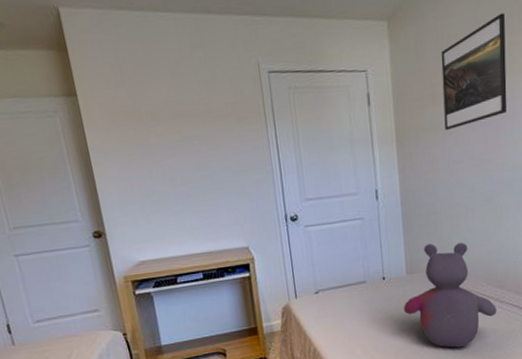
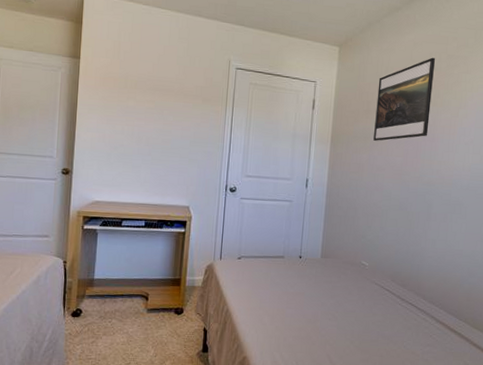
stuffed bear: present [403,242,497,348] -> none [313,234,397,335]

